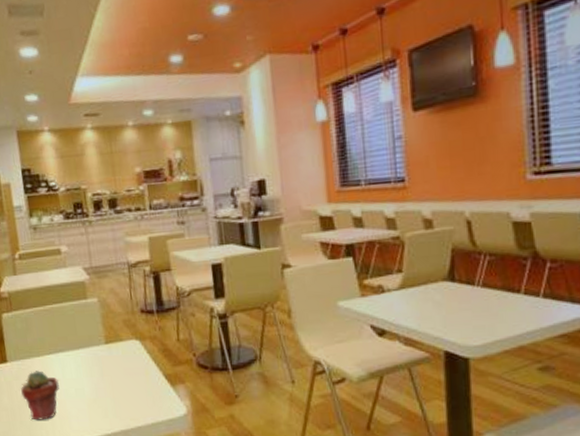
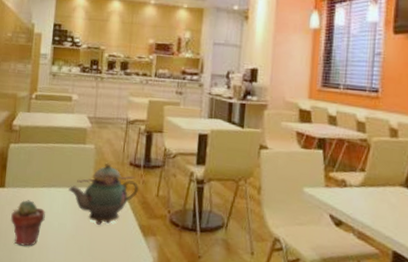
teapot: none [78,314,156,383] -> present [68,162,138,225]

